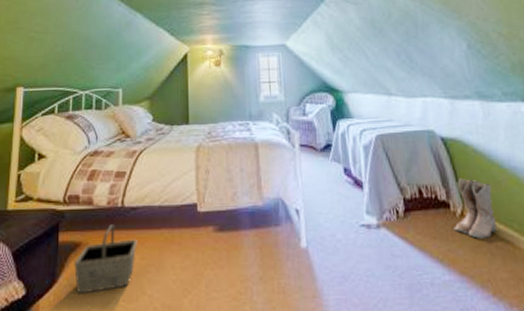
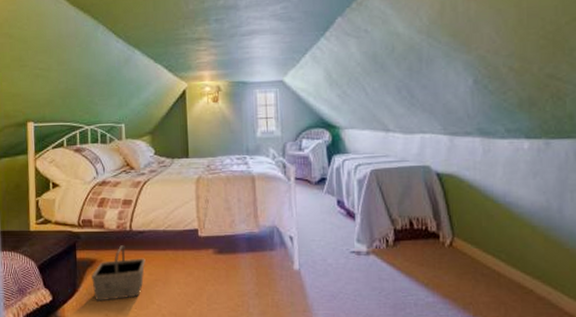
boots: present [454,177,497,239] -> none [441,211,485,267]

